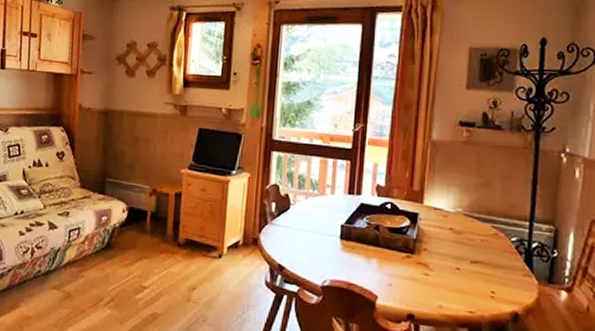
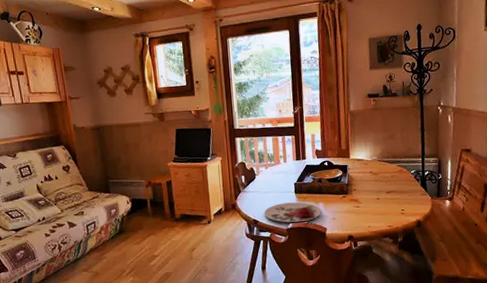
plate: none [294,248,374,281] -> present [264,202,322,223]

